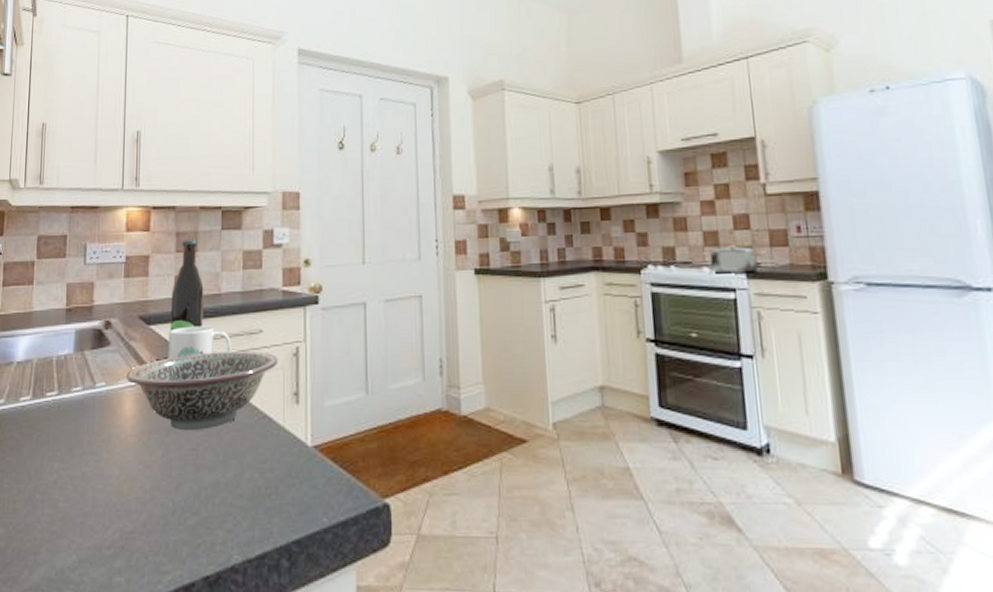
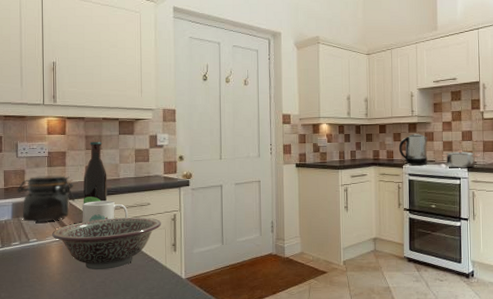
jar: none [82,288,160,357] -> present [16,174,75,222]
kettle: none [632,220,681,269] -> present [398,134,428,165]

